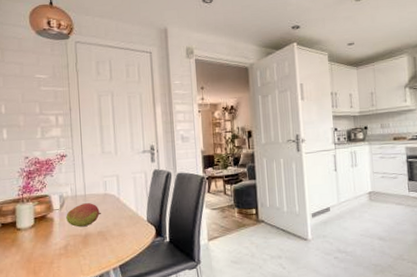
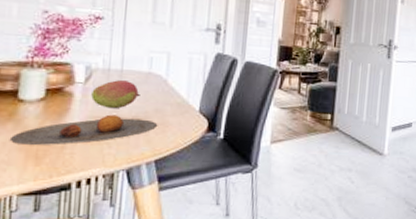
plate: none [14,231,118,264] -> present [9,114,158,146]

